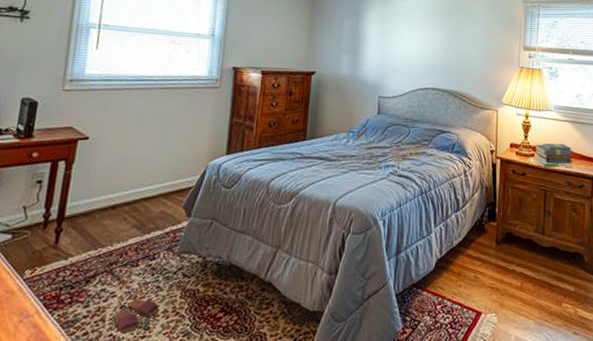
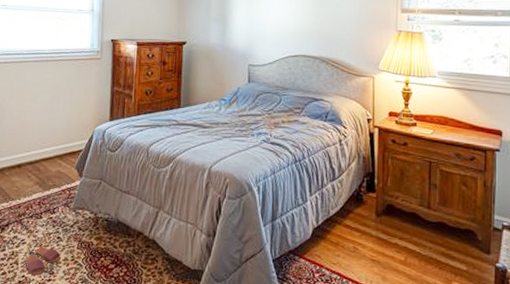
books: present [532,143,573,169] -> none [414,111,461,139]

